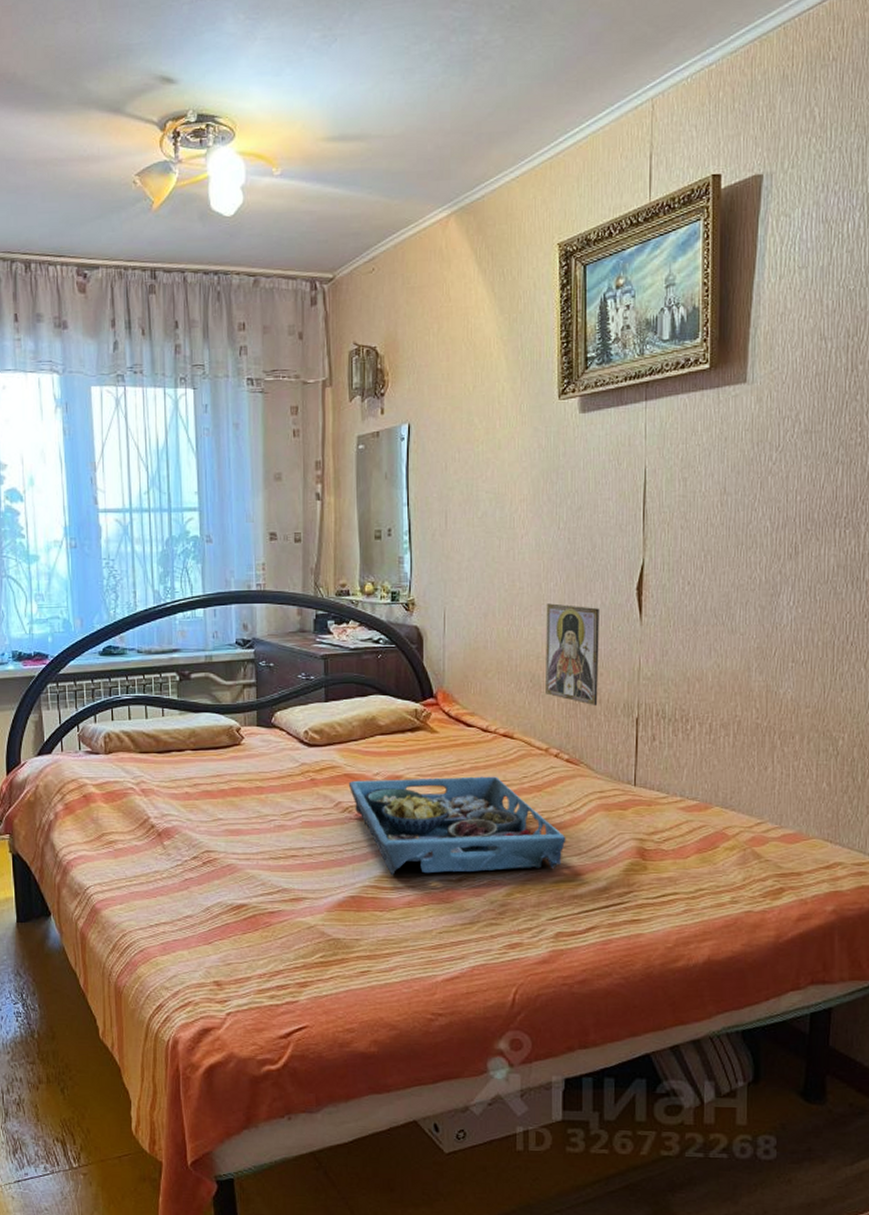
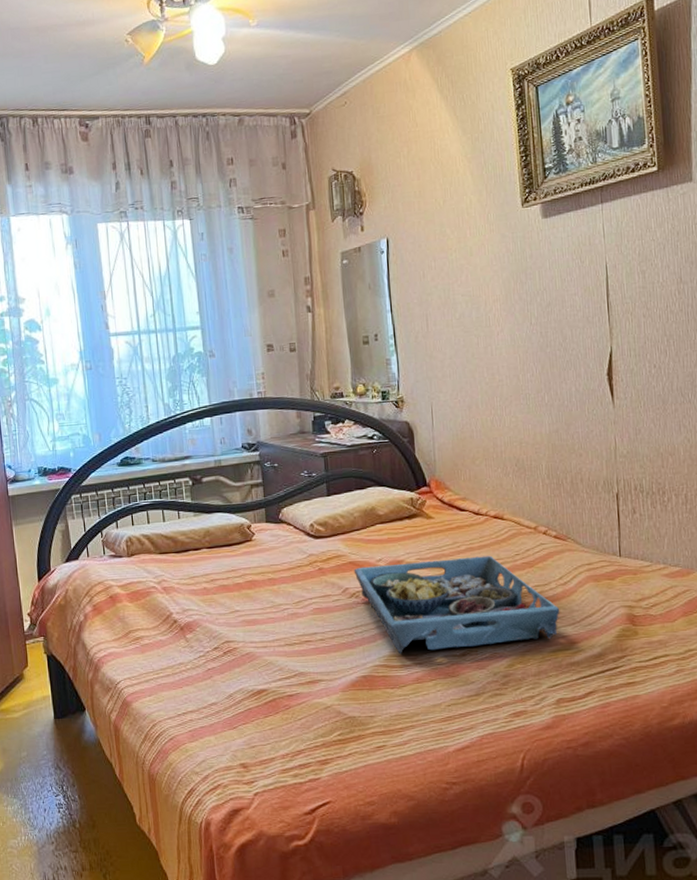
religious icon: present [546,603,599,706] -> none [525,392,580,485]

